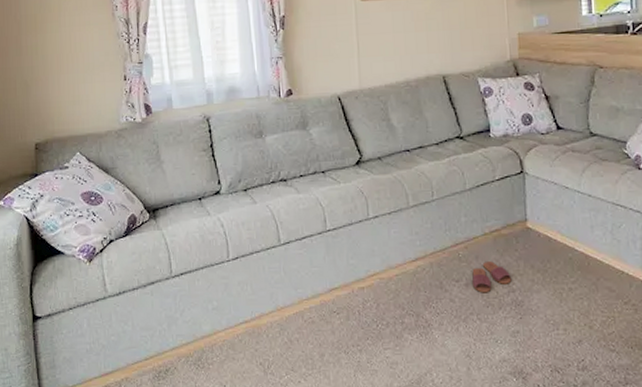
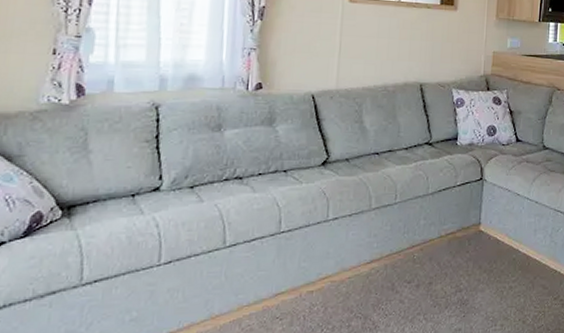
slippers: present [472,261,512,293] -> none [423,263,460,294]

